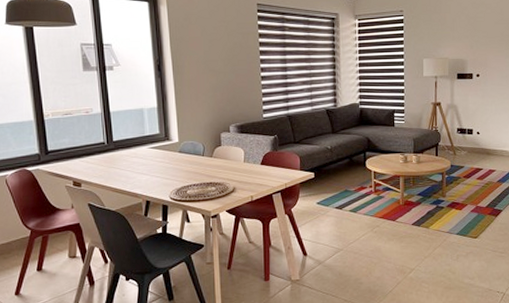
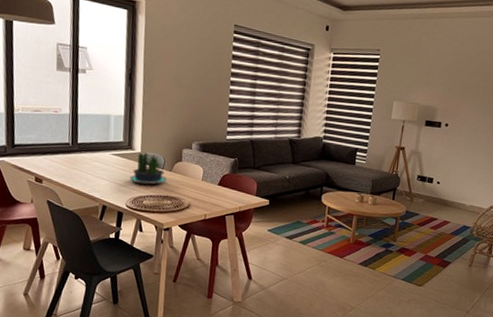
potted plant: none [170,141,209,174] -> present [129,152,168,185]

